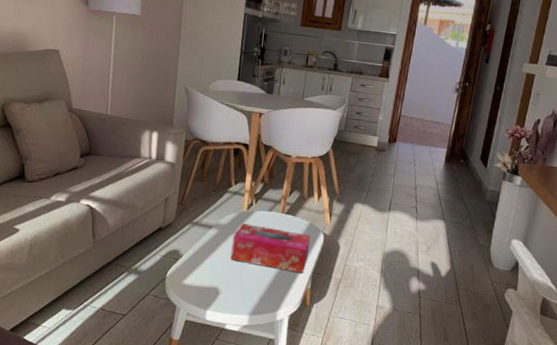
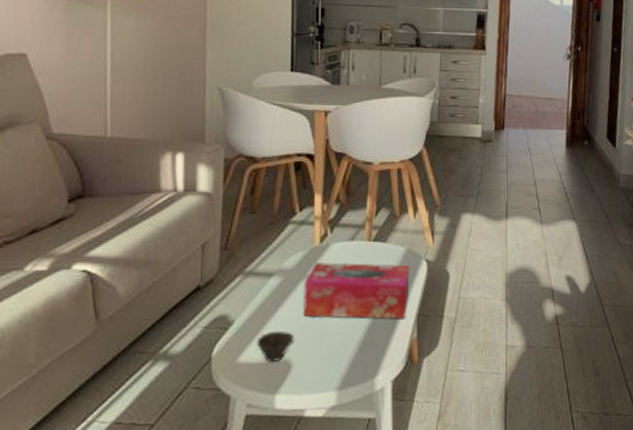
cup: none [197,266,223,288] -> present [256,330,294,362]

